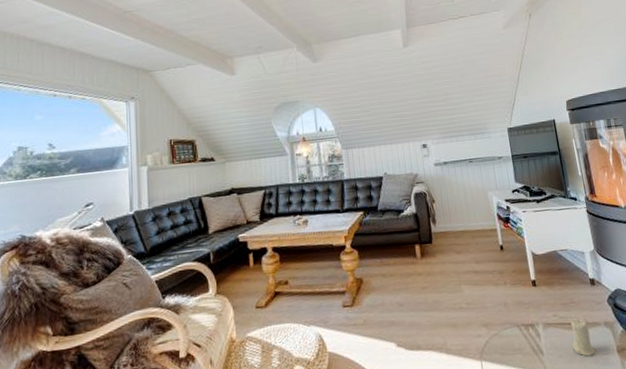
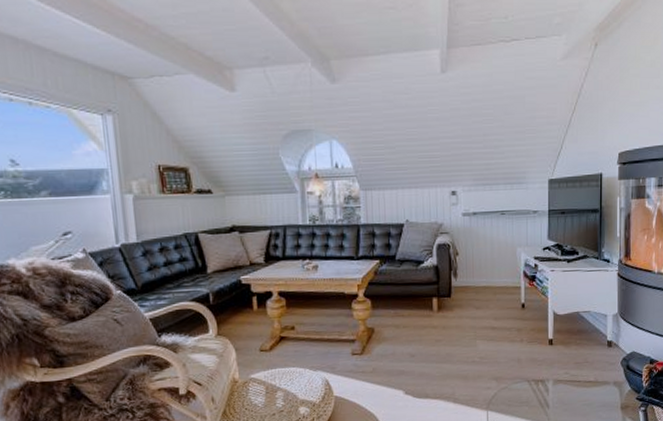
candle: present [570,319,595,356] -> none [578,377,599,411]

